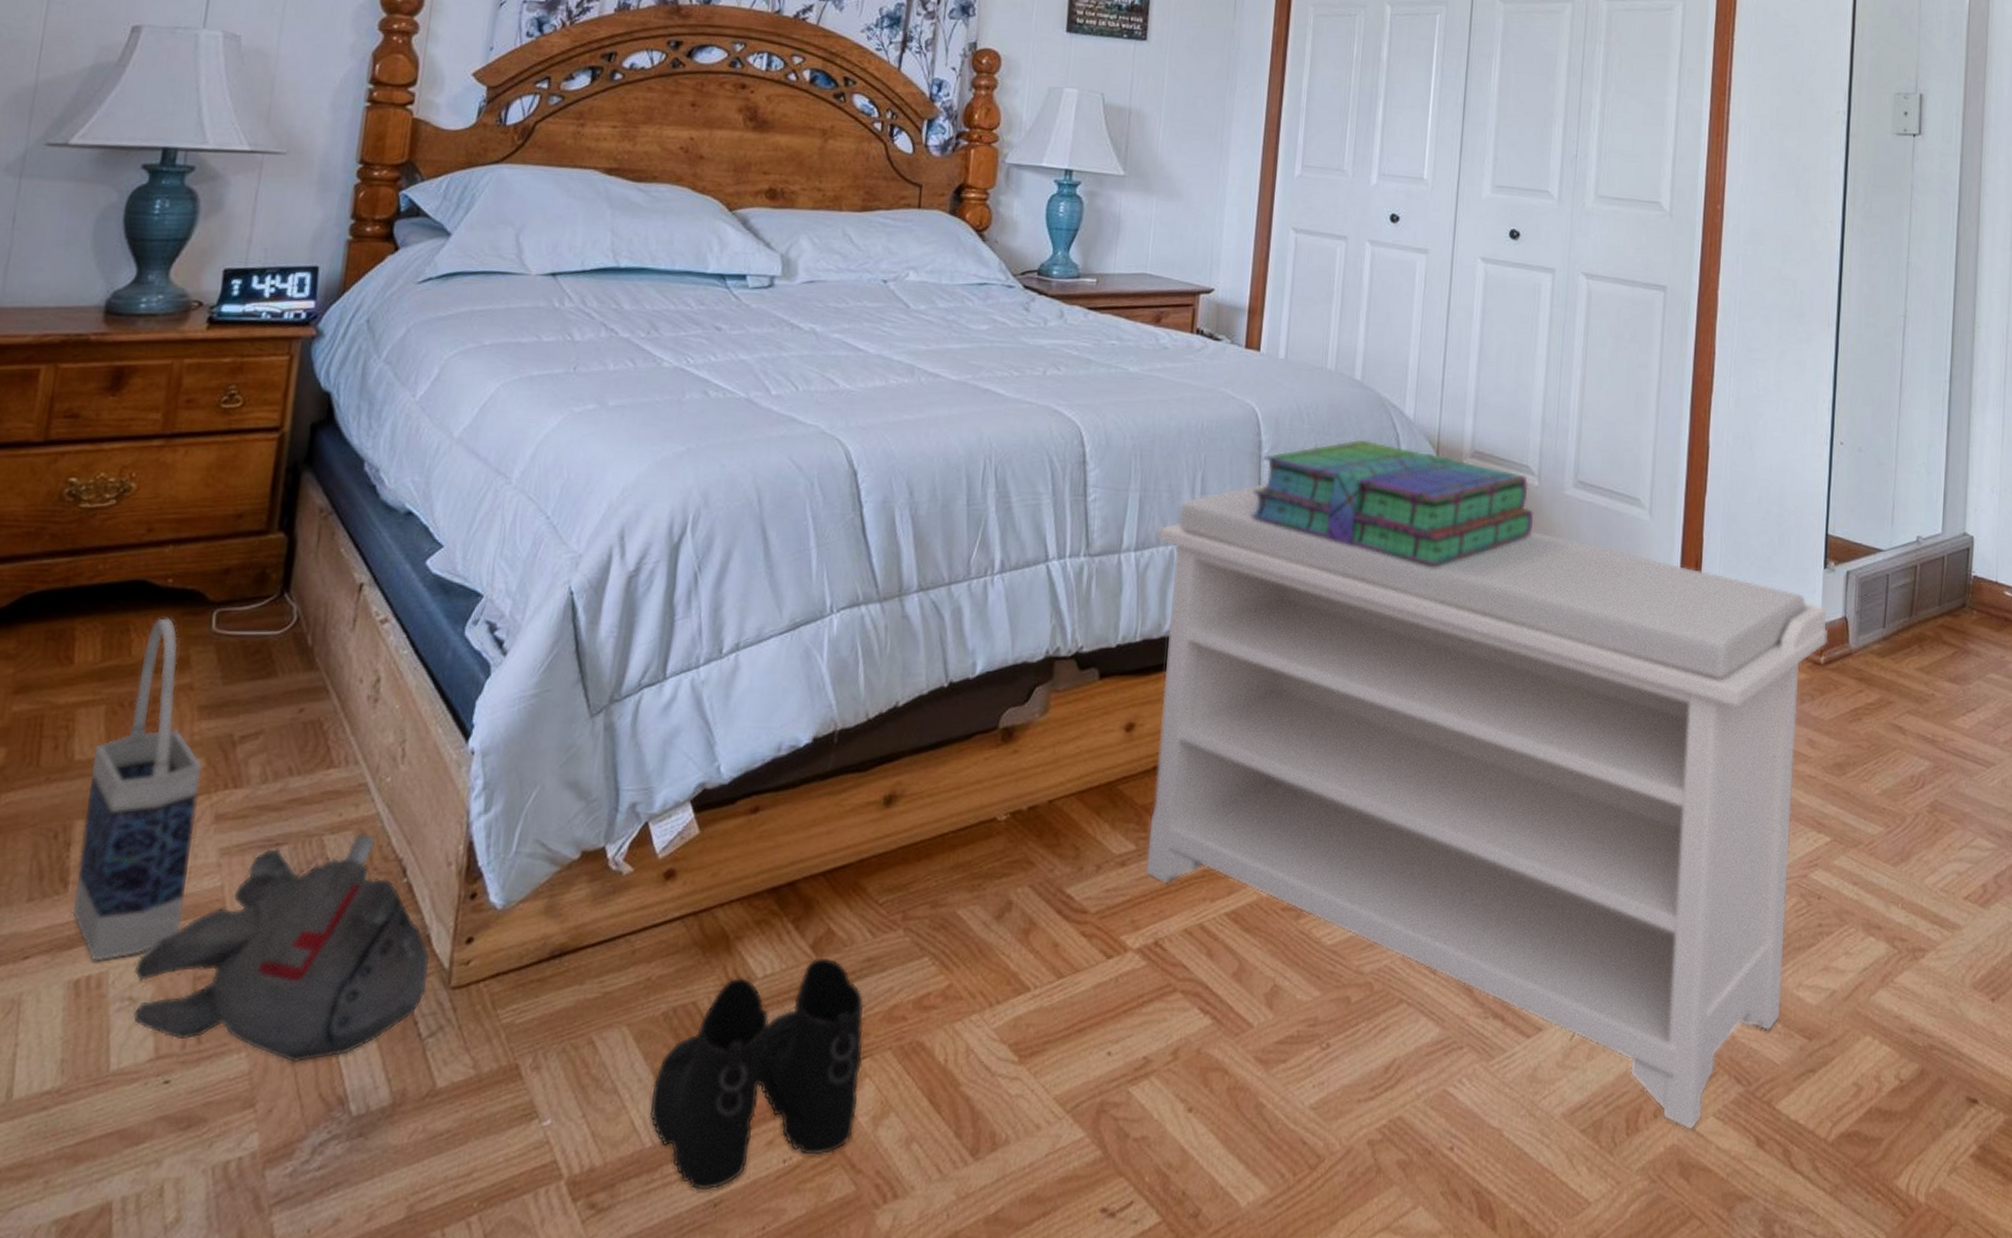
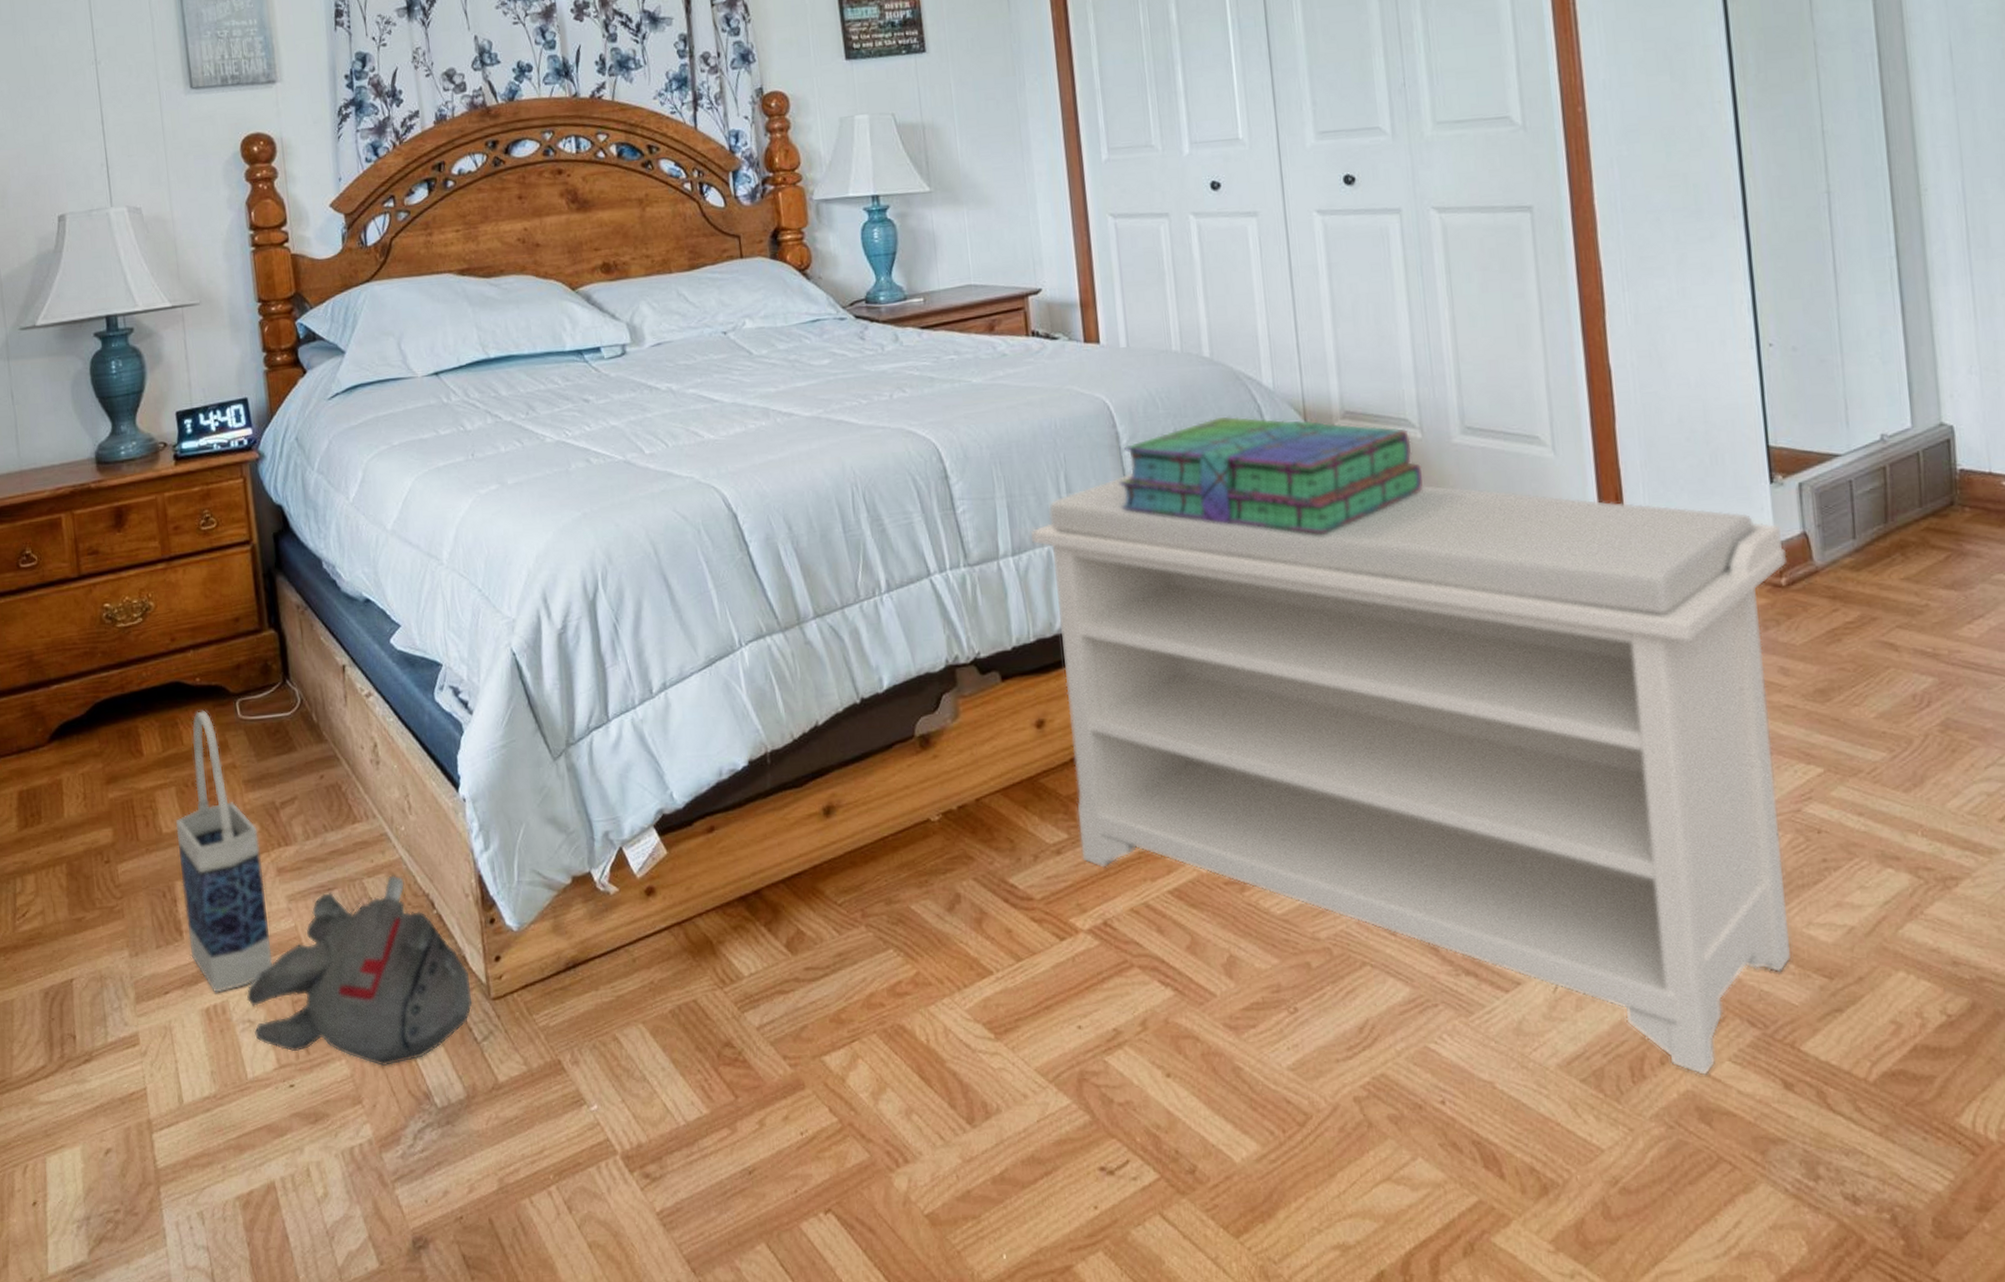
boots: present [649,957,864,1191] -> none [675,955,857,1161]

